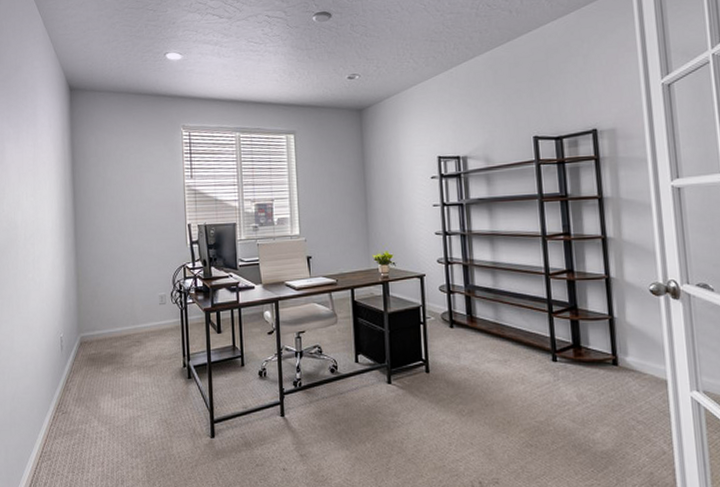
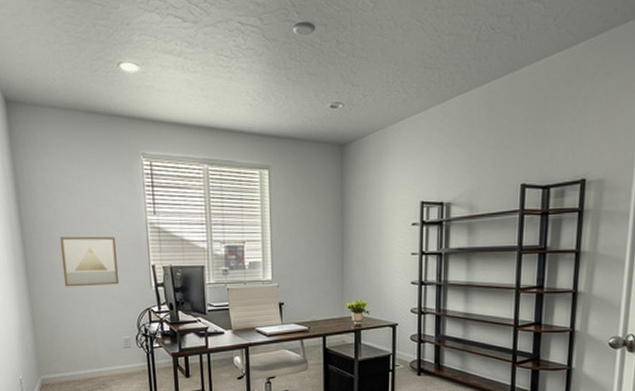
wall art: none [106,199,158,247] -> present [59,236,120,287]

